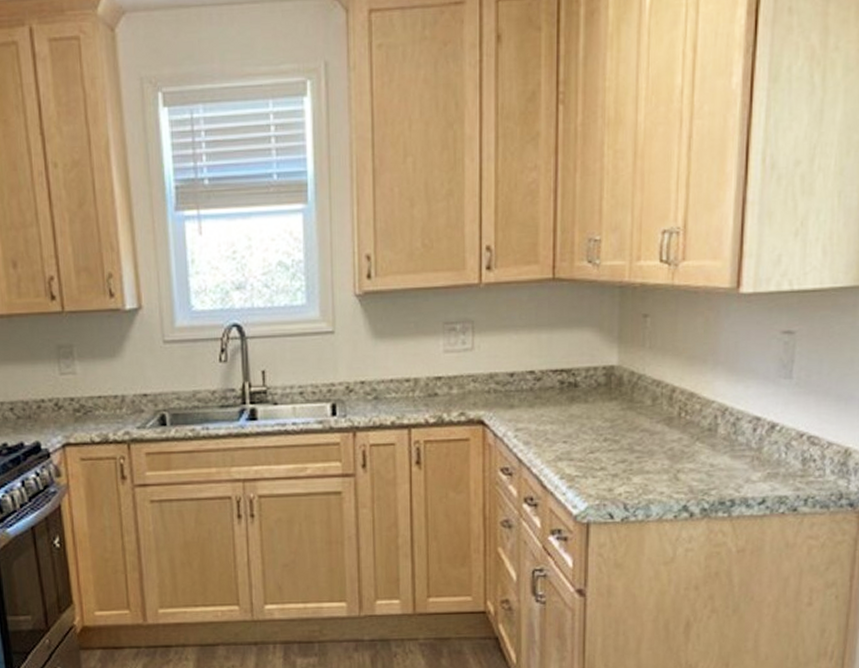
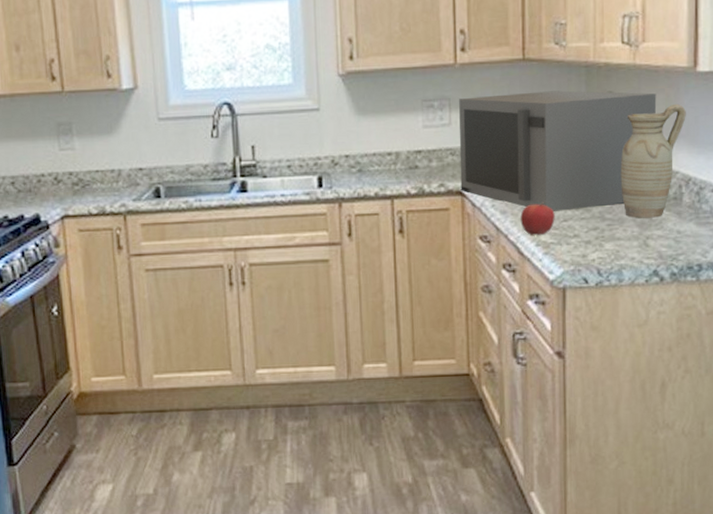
microwave: none [482,313,695,443] -> present [459,90,657,211]
fruit: none [544,432,581,469] -> present [520,201,555,236]
ceramic jug: none [652,327,726,451] -> present [620,103,686,219]

